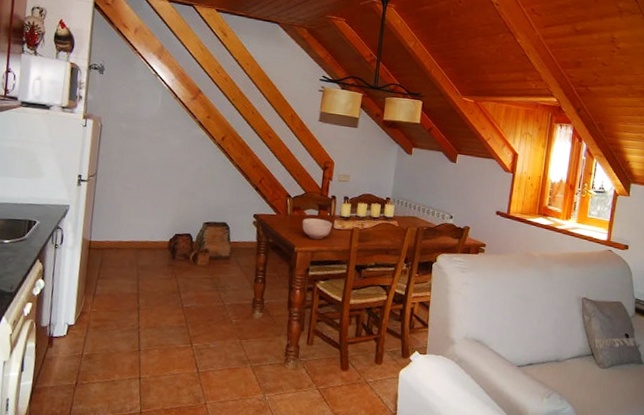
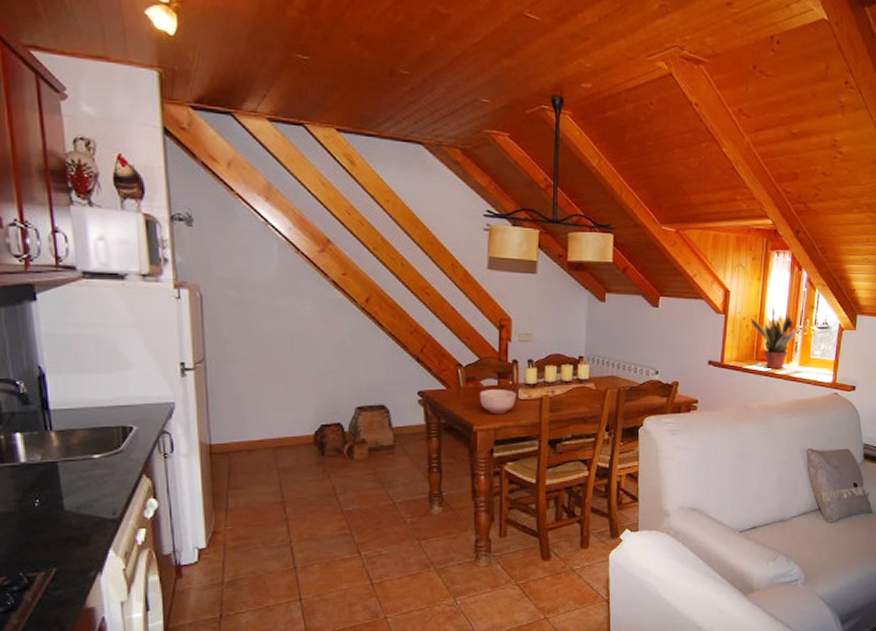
potted plant: none [535,171,579,225] -> present [751,308,800,370]

